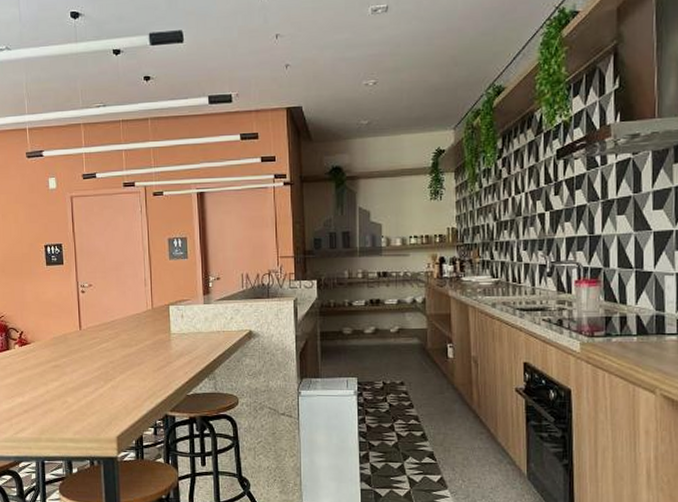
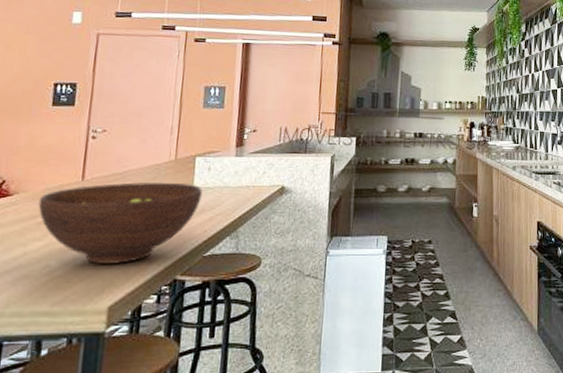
fruit bowl: none [50,330,179,401] -> present [38,182,203,264]

